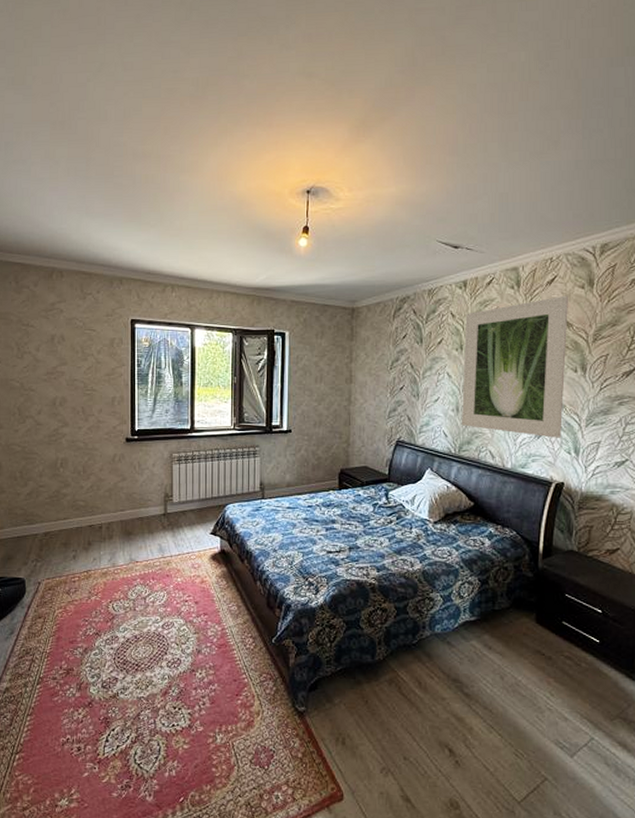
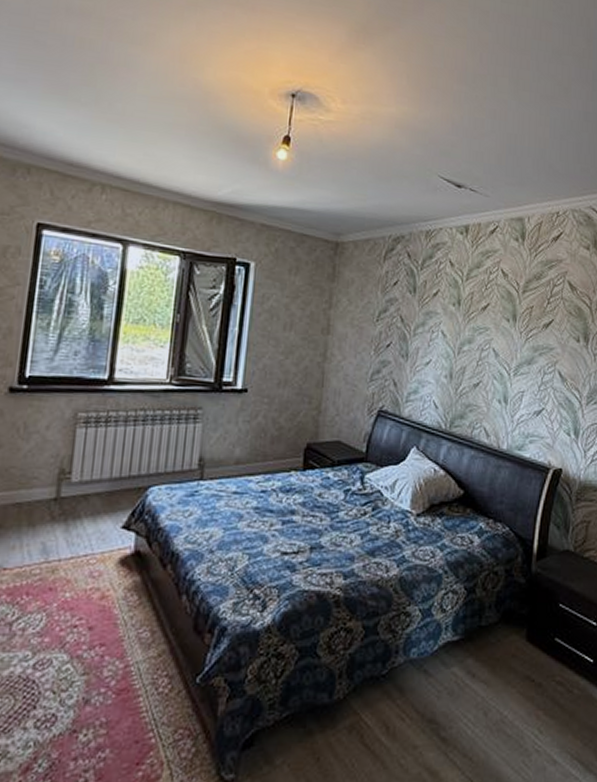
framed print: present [462,295,569,438] -> none [455,255,574,416]

